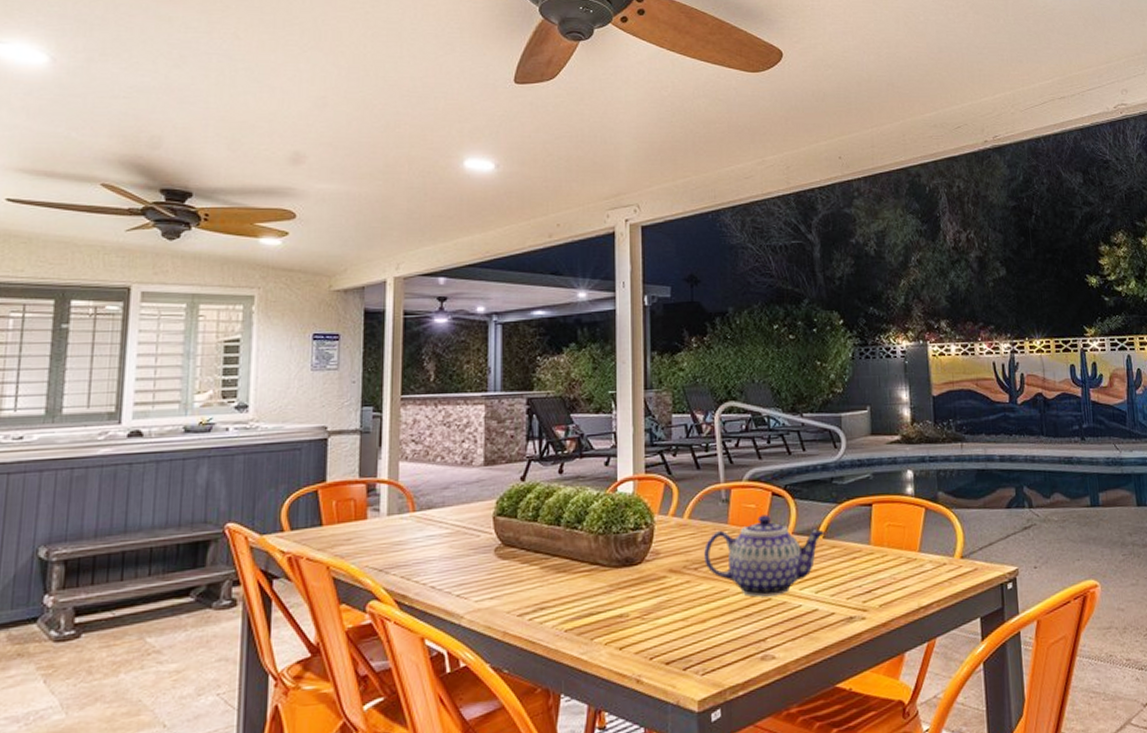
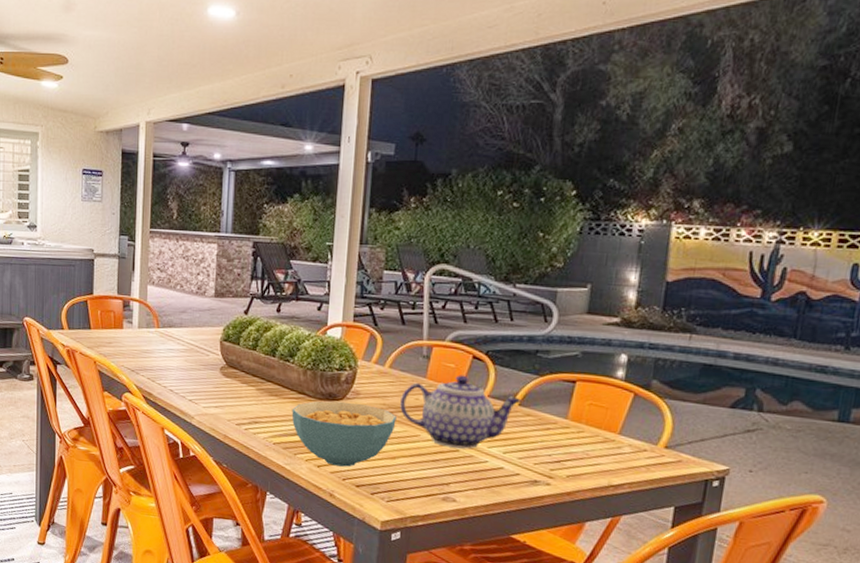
cereal bowl: none [584,564,702,644] -> present [291,401,397,467]

